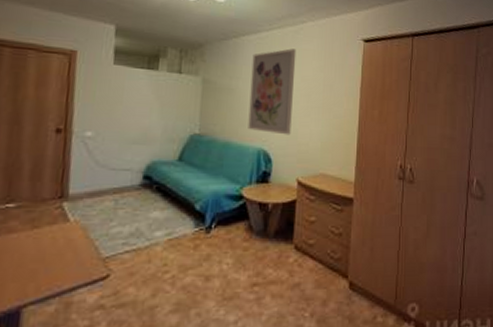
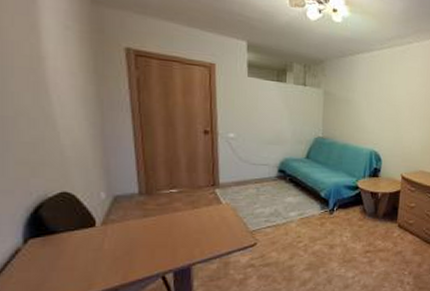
wall art: present [248,48,297,135] -> none [362,66,403,140]

